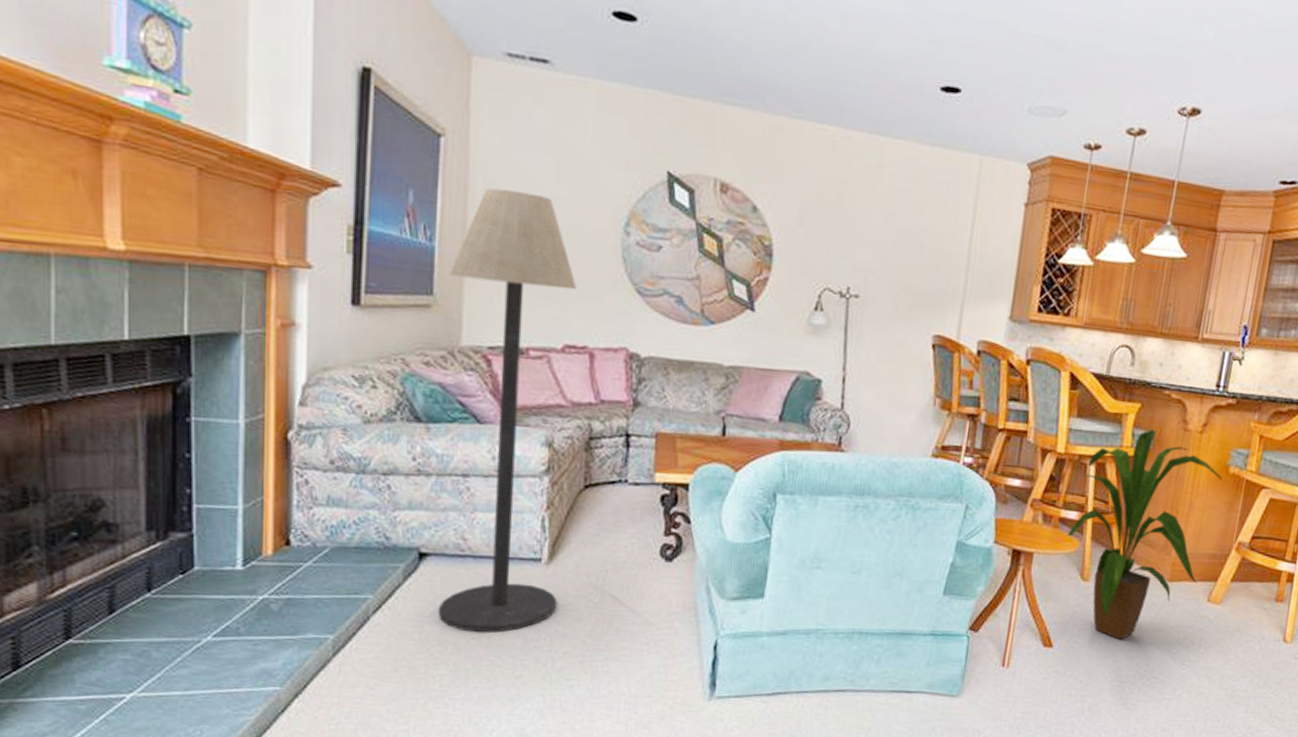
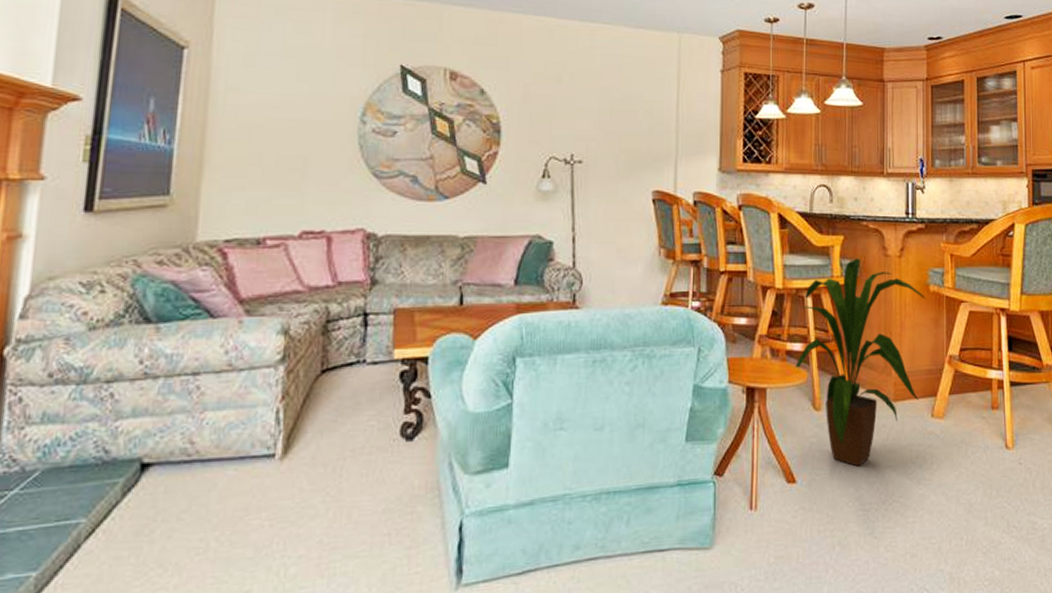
floor lamp: present [439,188,577,633] -> none [159,91,315,547]

